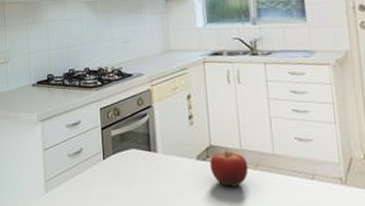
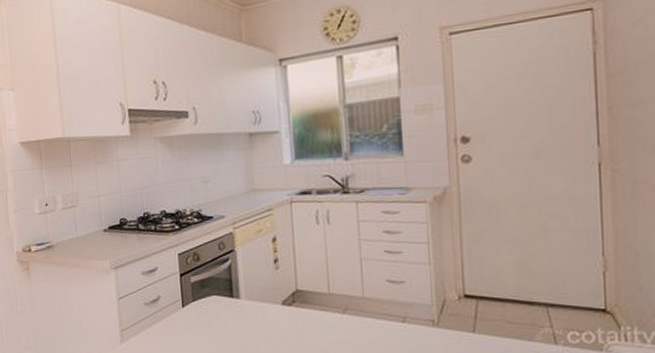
fruit: present [209,149,249,187] -> none [295,294,337,332]

